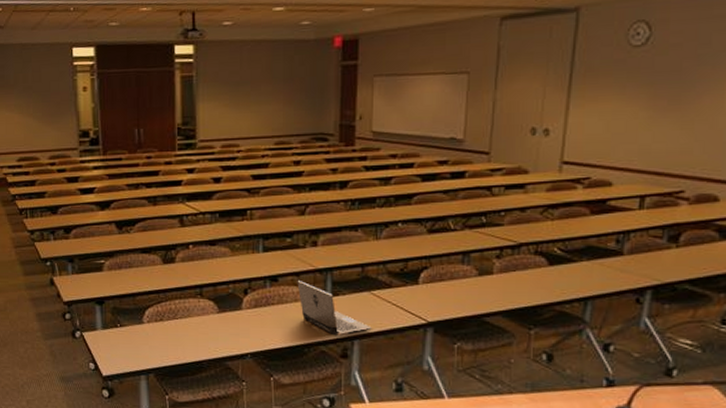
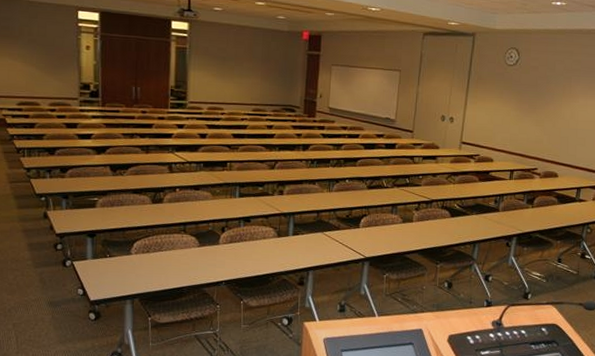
laptop computer: present [297,281,372,336] -> none [266,222,323,267]

